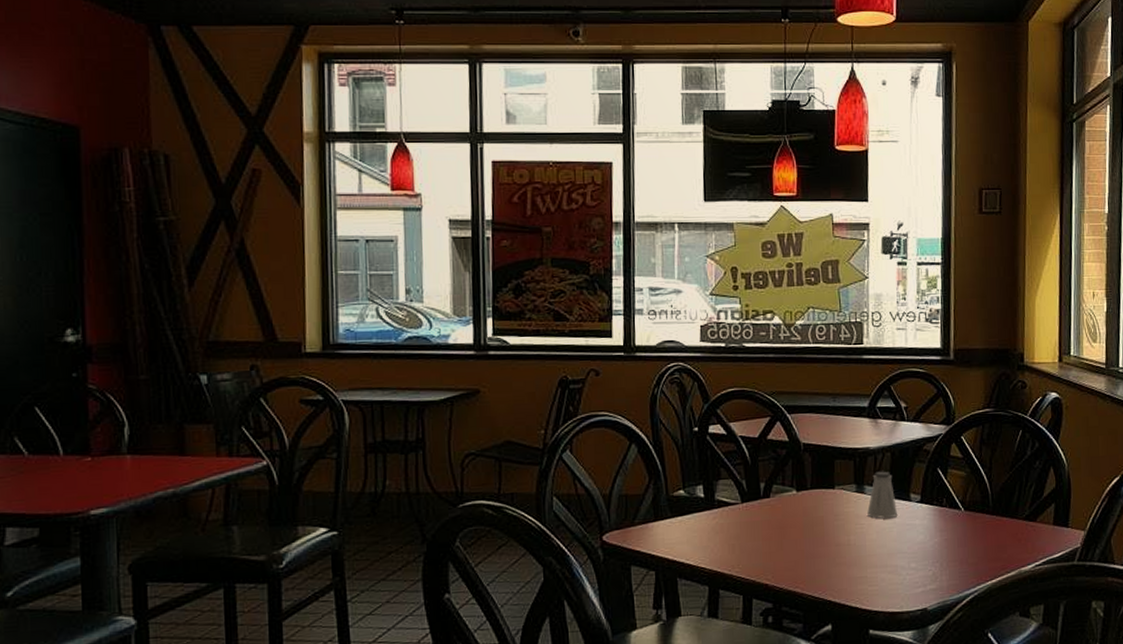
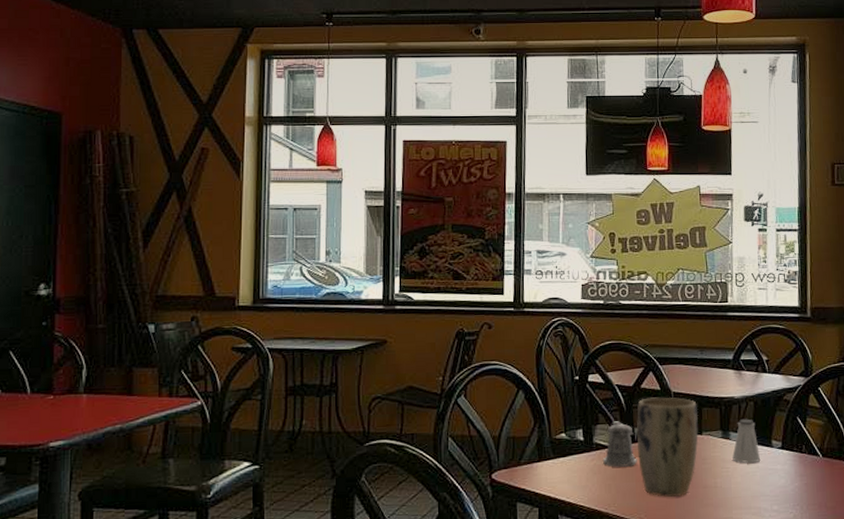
pepper shaker: none [726,476,763,526] -> present [603,421,637,467]
plant pot: none [762,449,831,557] -> present [636,397,699,497]

